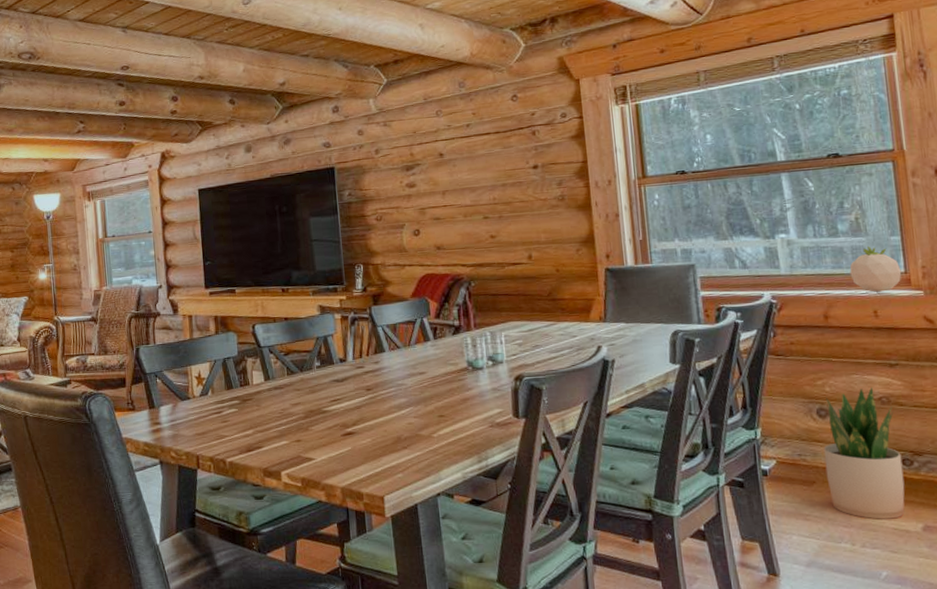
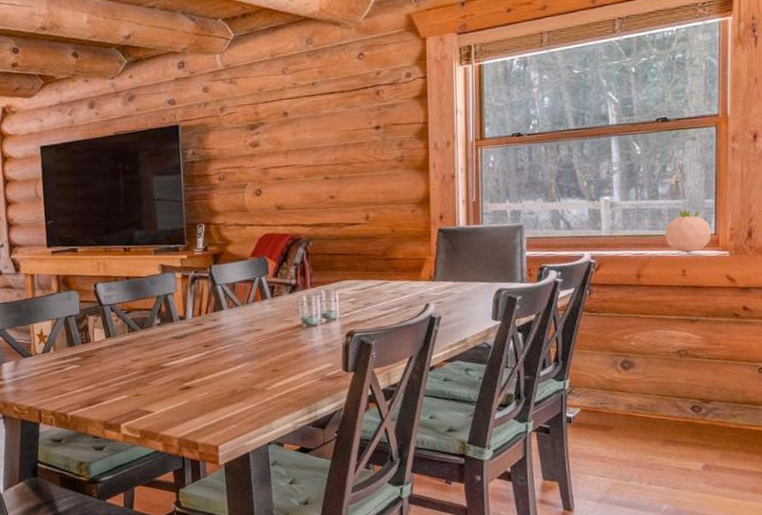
planter: present [823,387,905,519] -> none [624,341,692,460]

